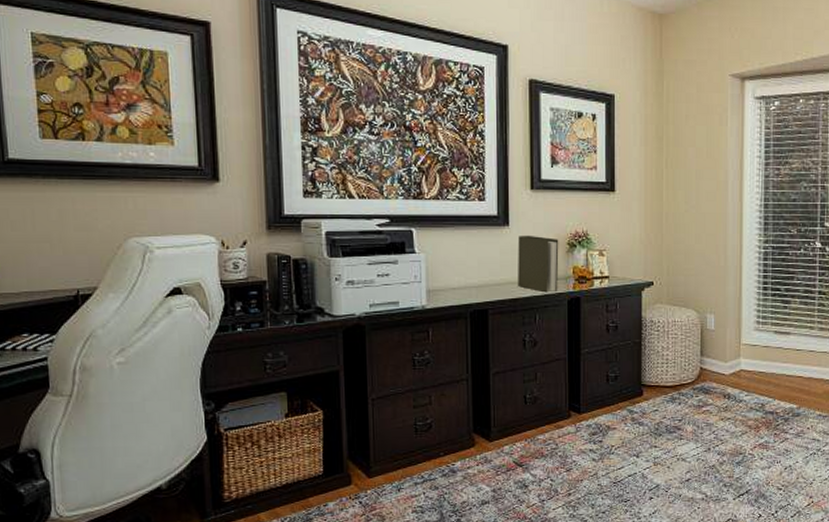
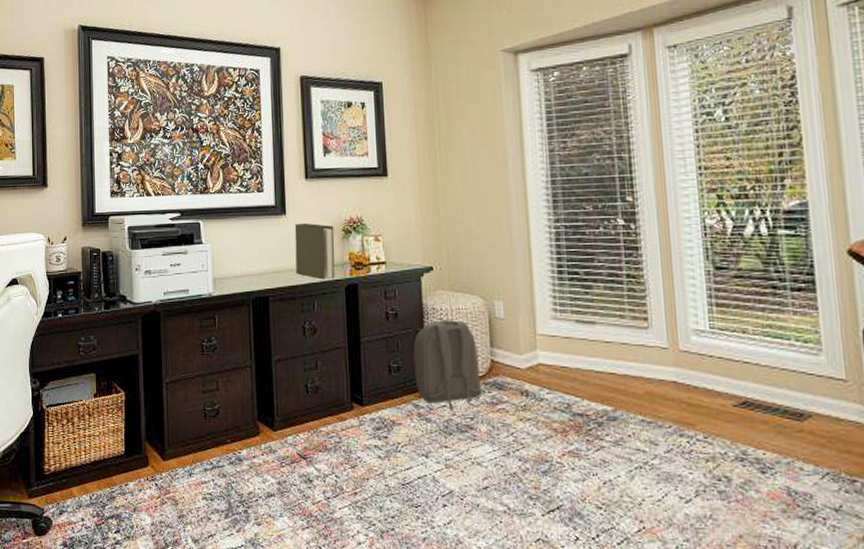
backpack: none [631,332,691,415] -> present [413,320,483,411]

